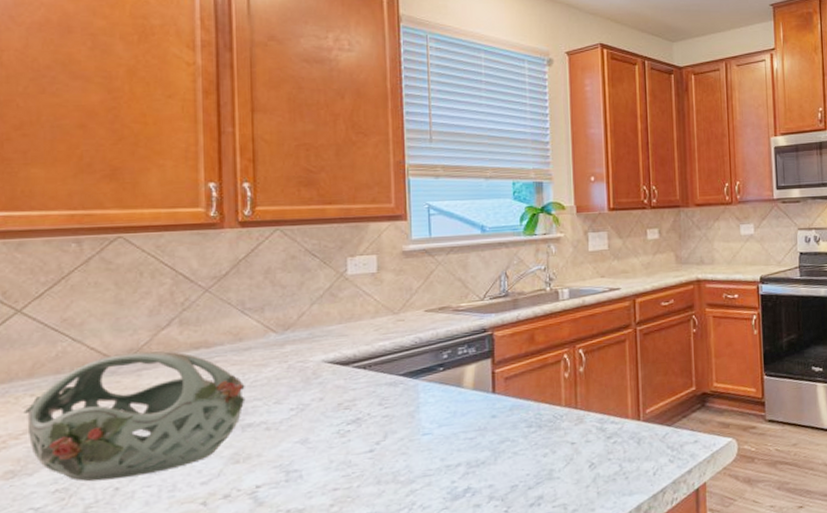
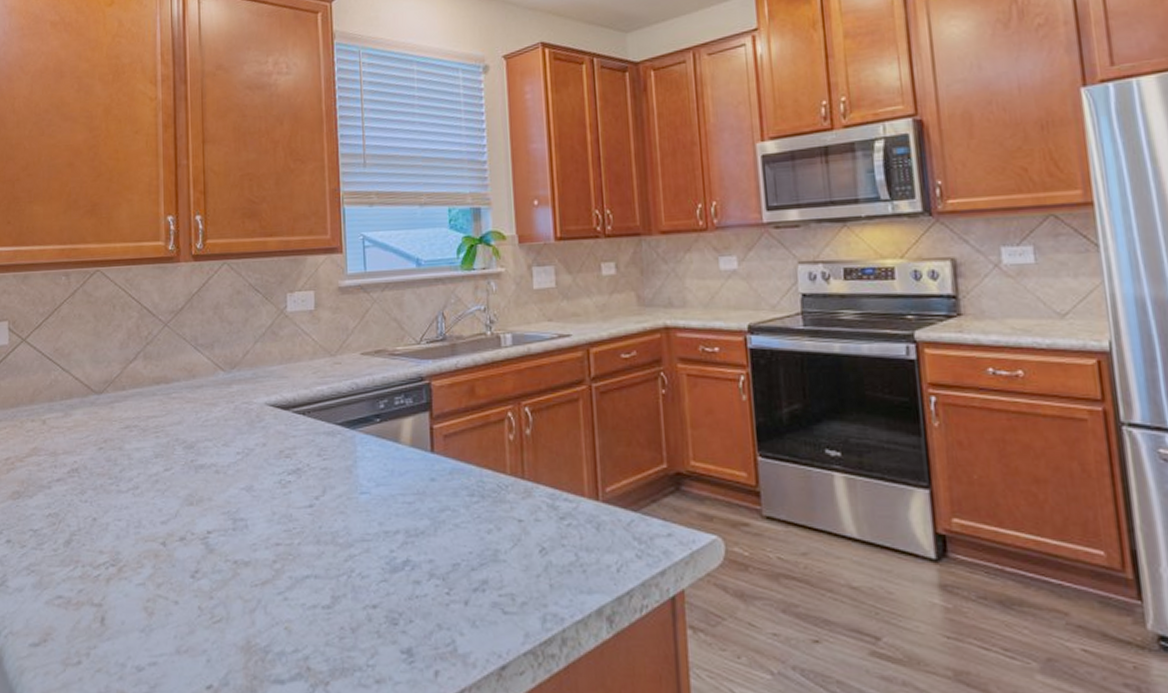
decorative basket: present [23,351,246,482] -> none [26,383,198,509]

